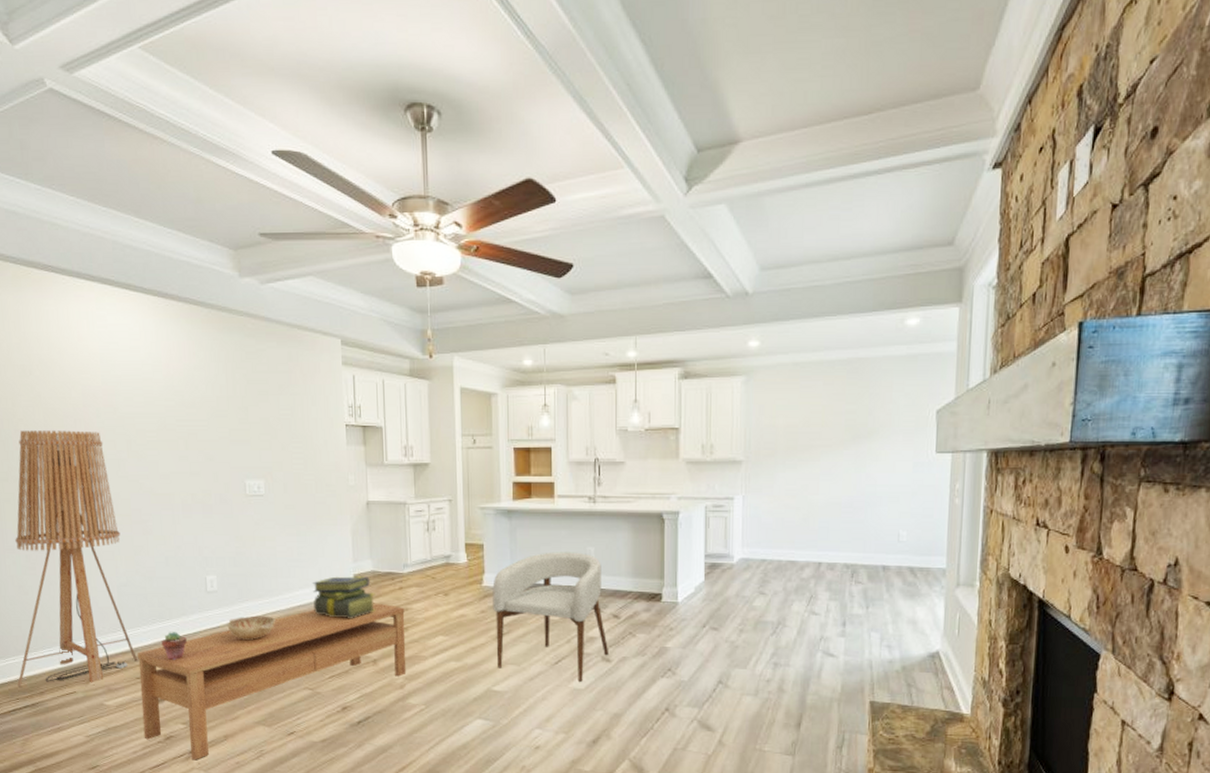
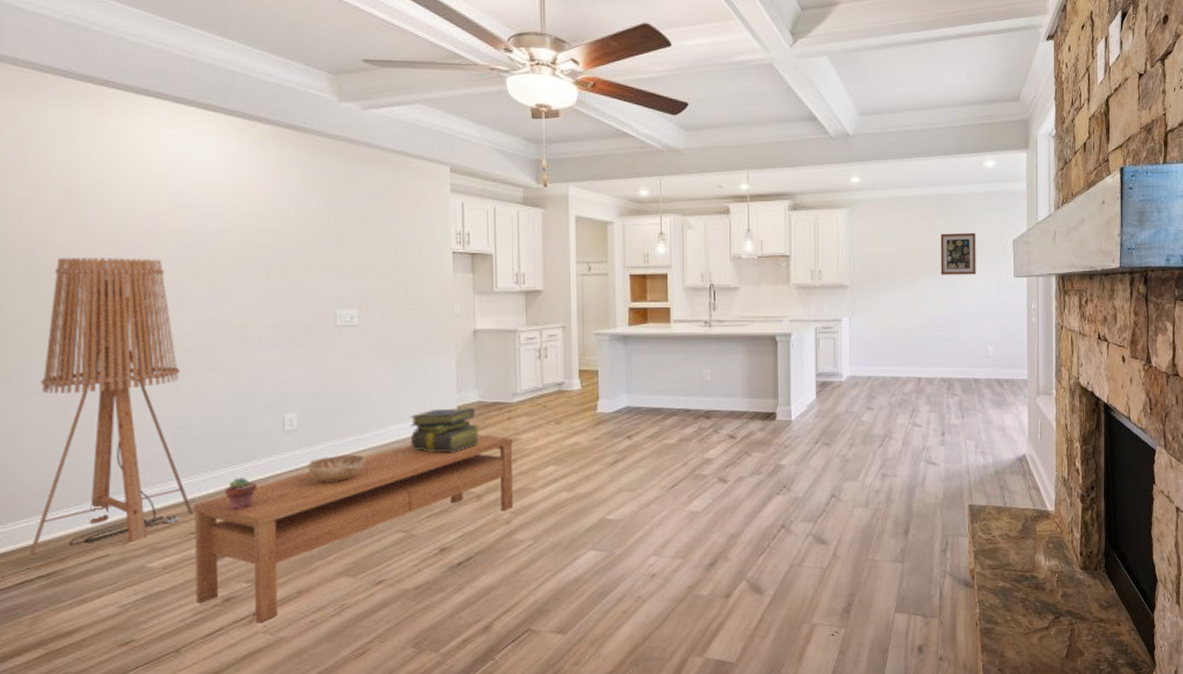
armchair: present [492,552,610,682] -> none [607,375,726,504]
wall art: none [848,401,892,450] -> present [940,232,976,275]

